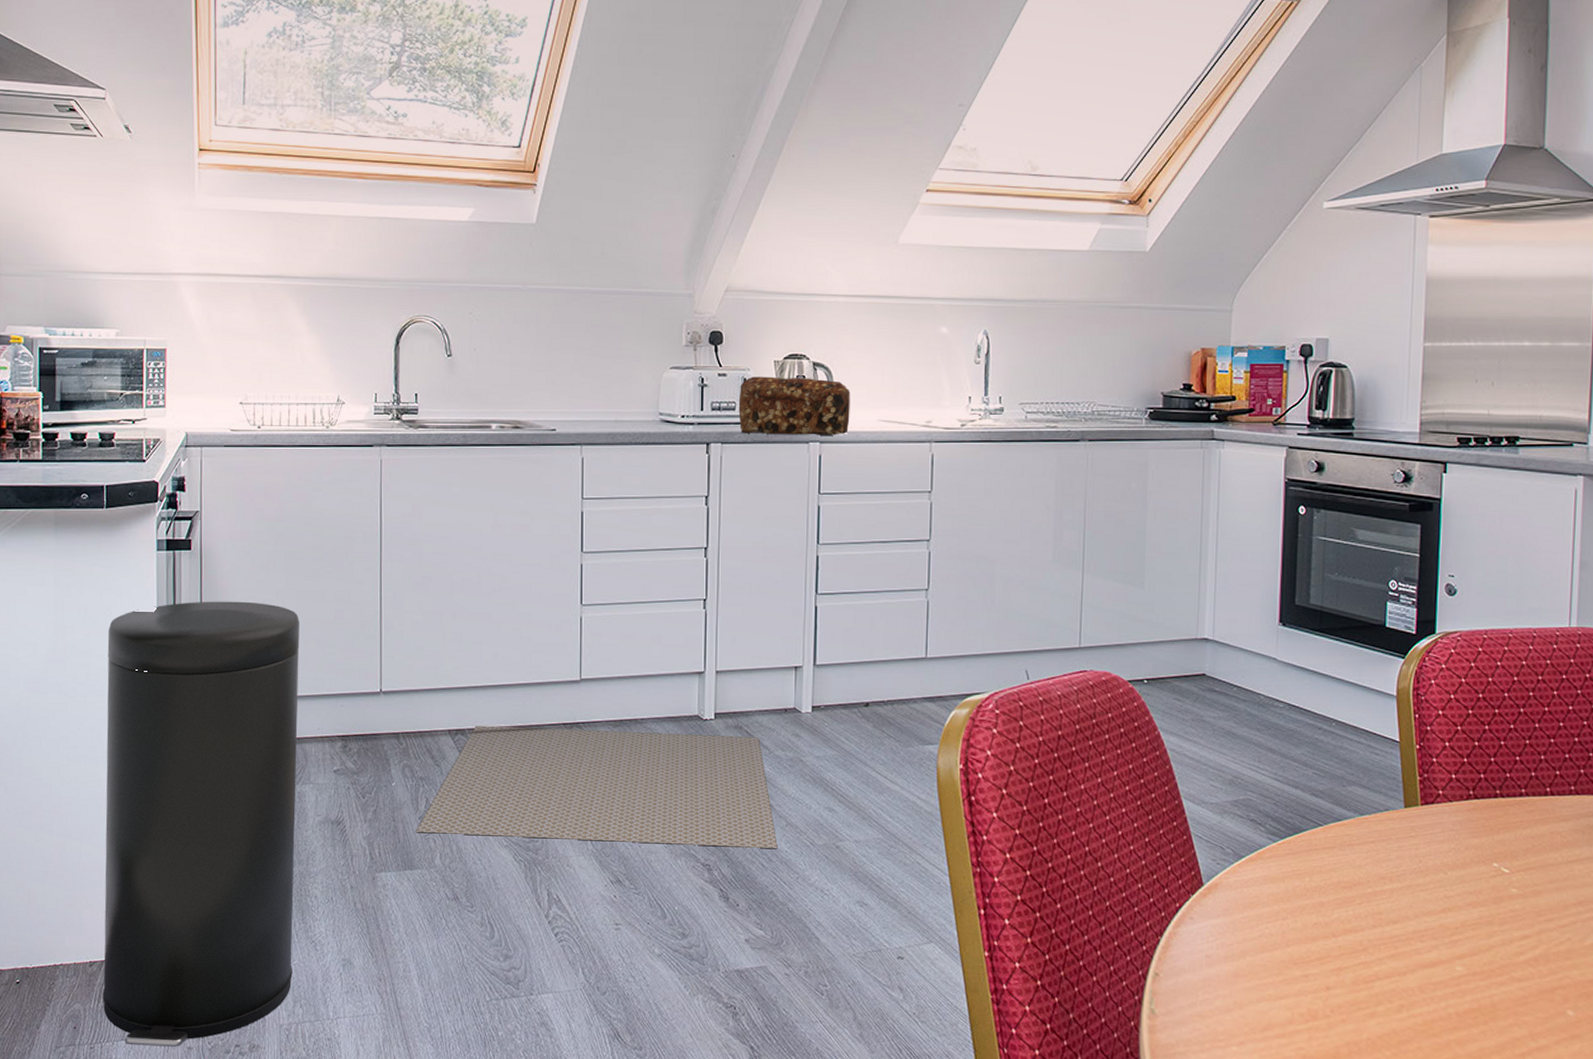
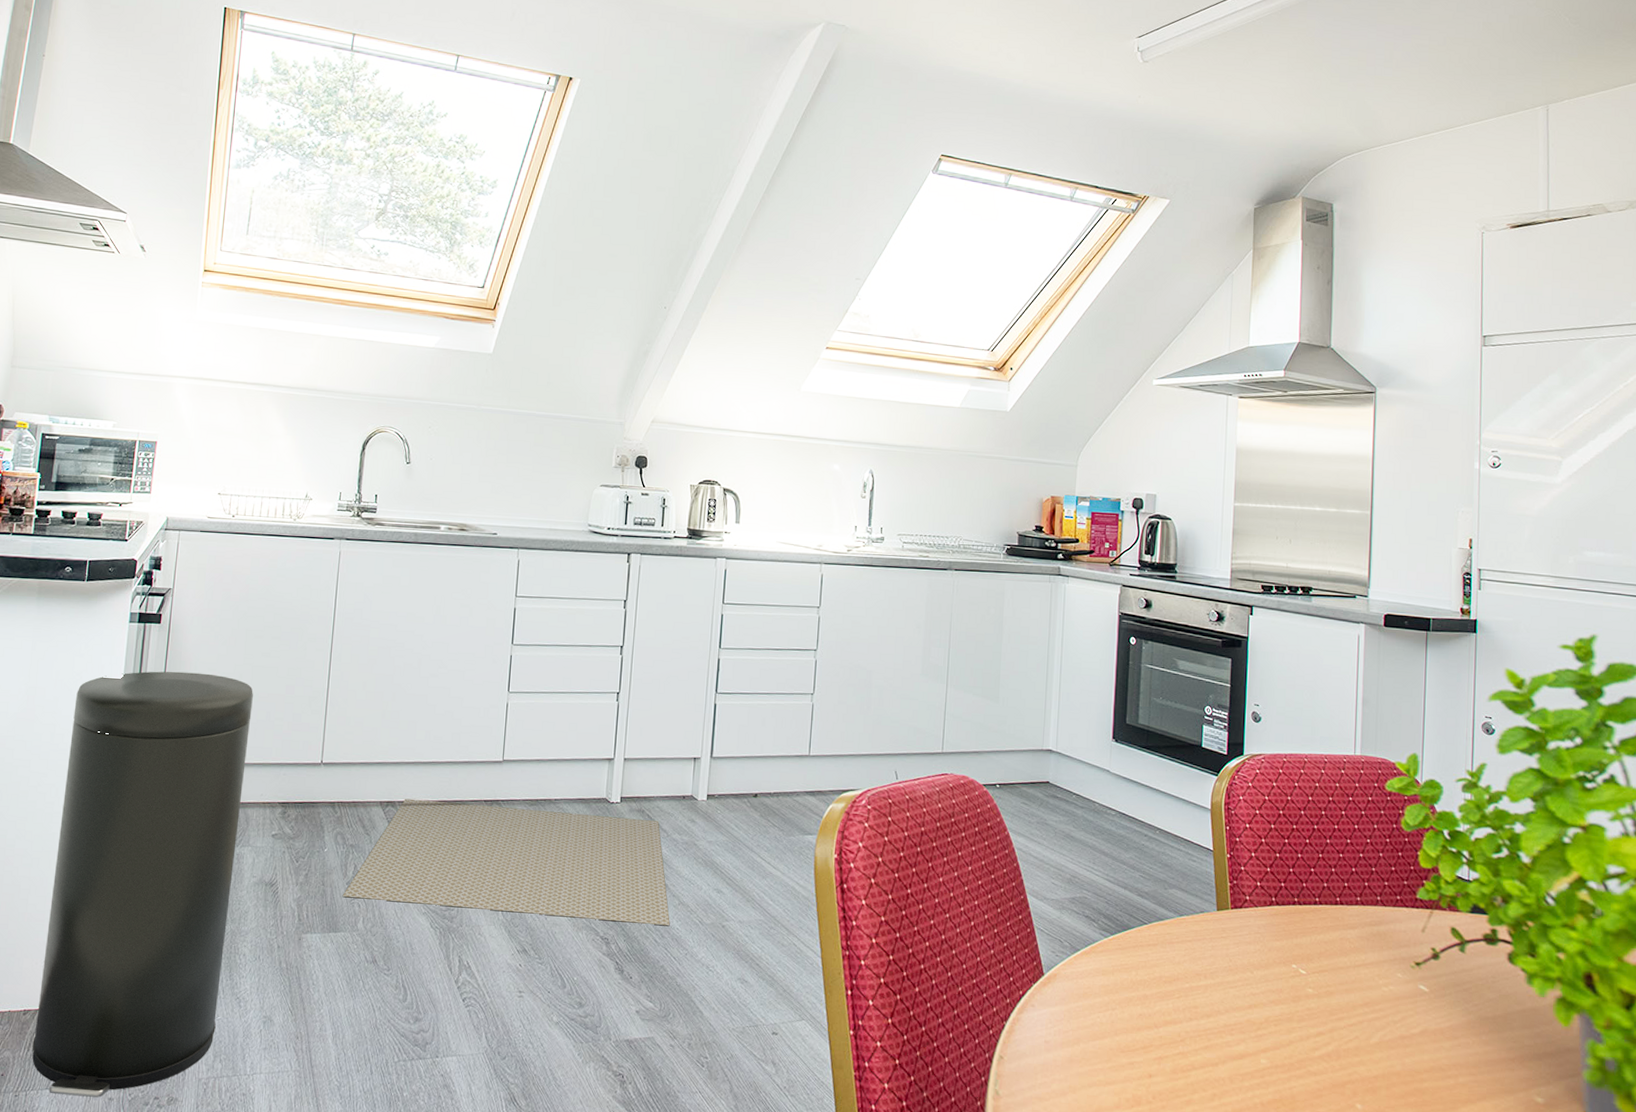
bread loaf: present [738,376,850,435] -> none [657,497,754,553]

